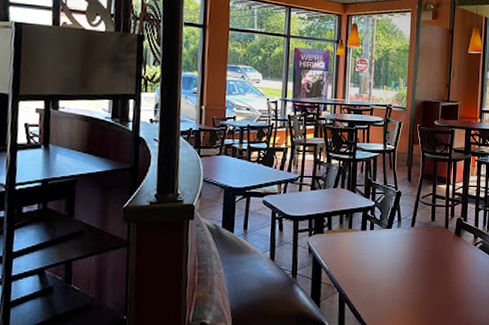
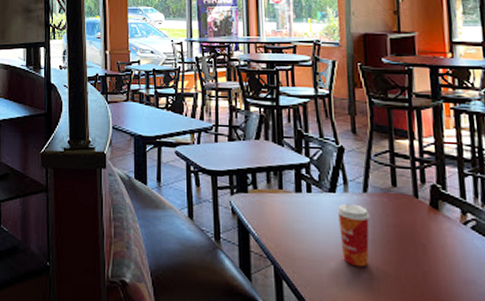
paper cup: none [391,236,414,285] -> present [337,203,370,268]

